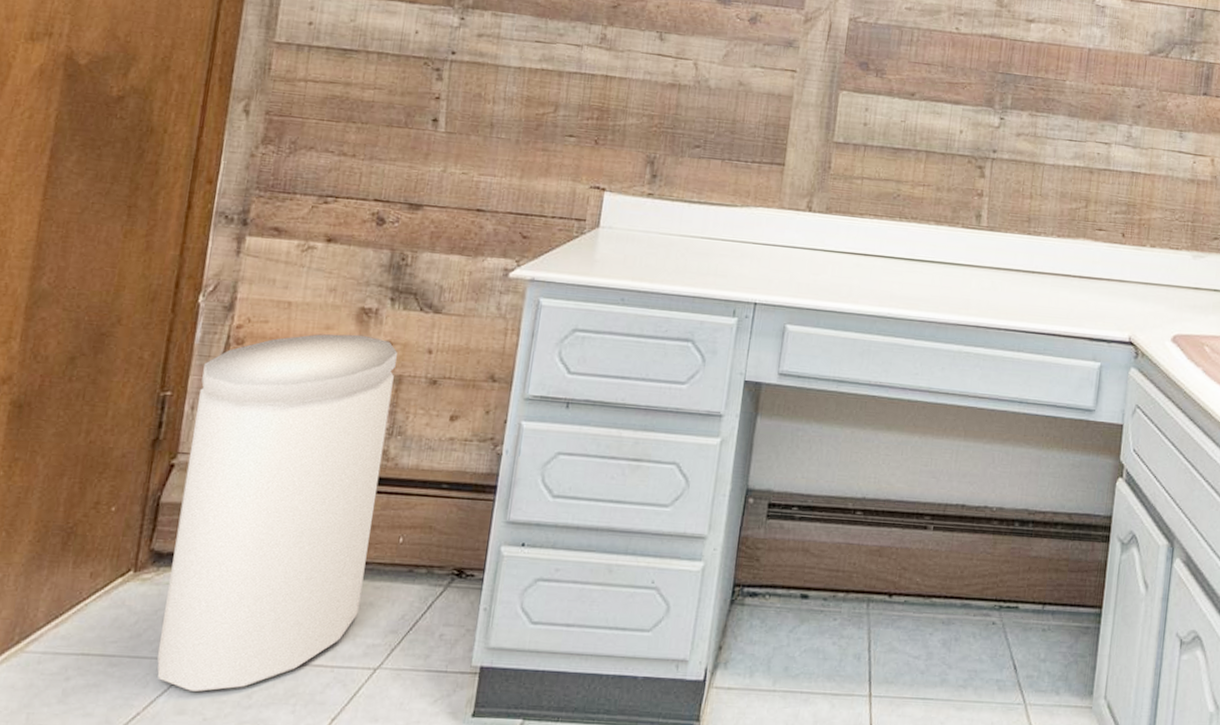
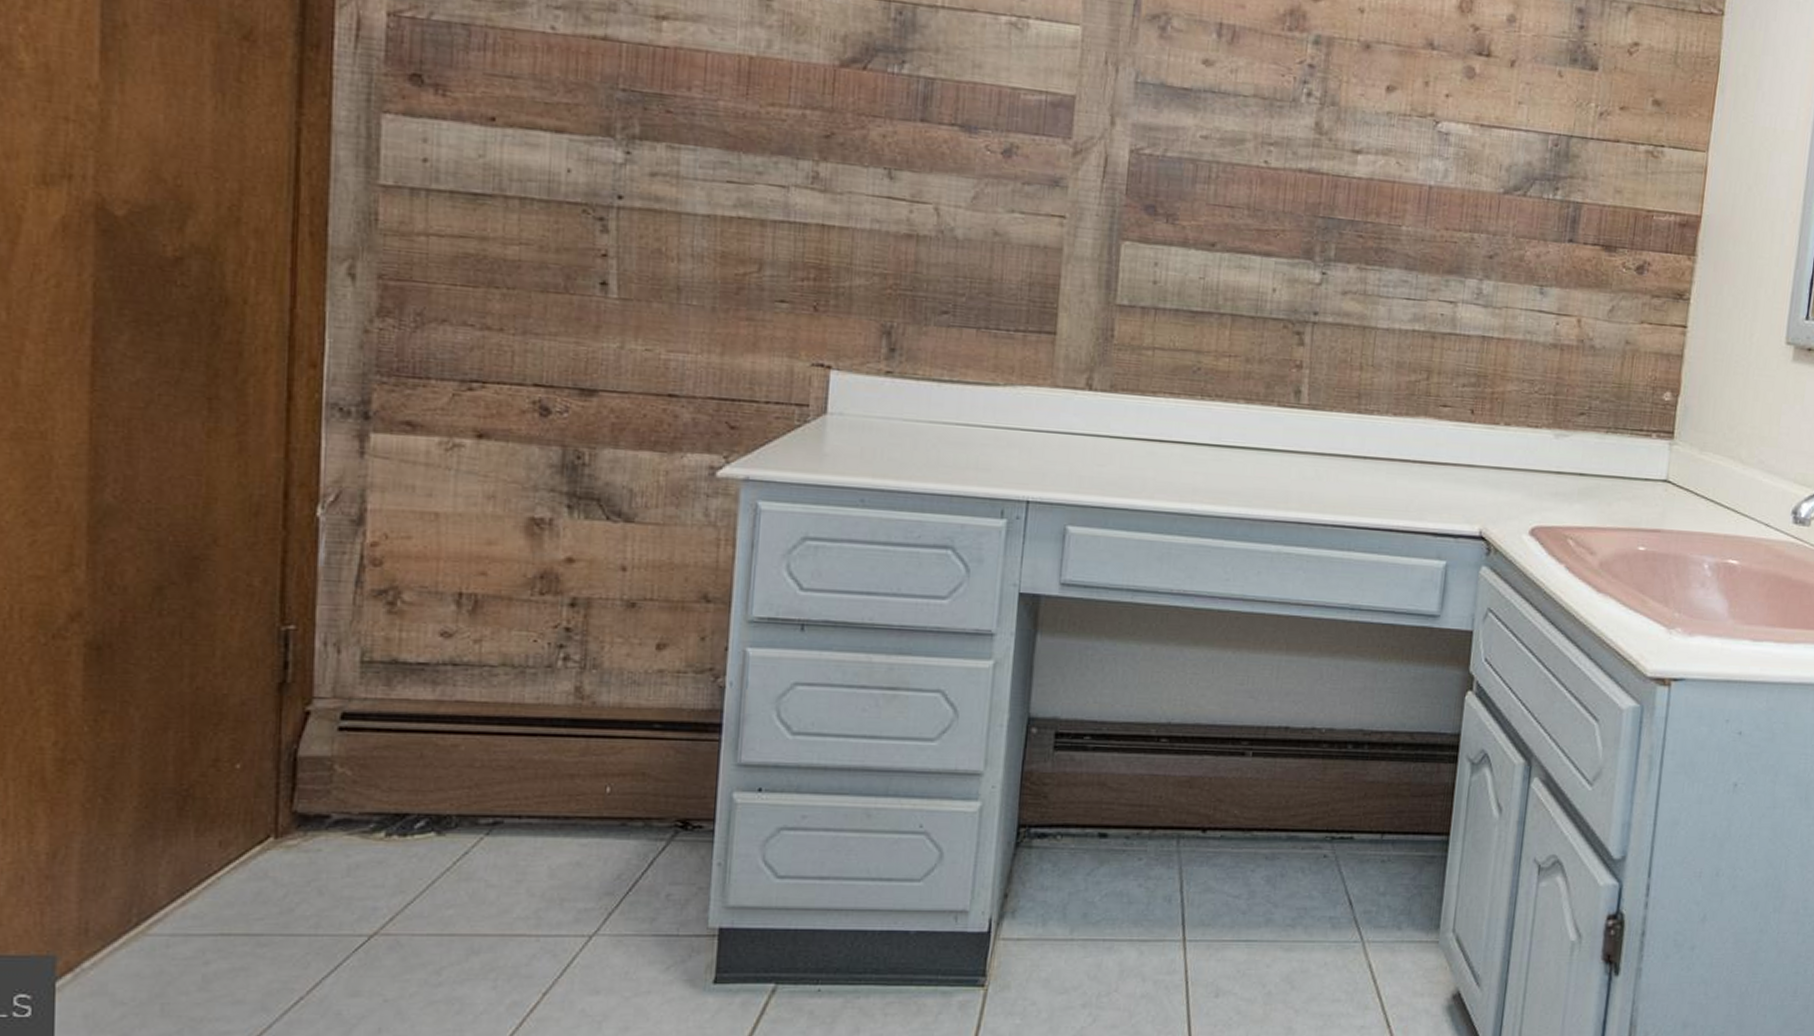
trash can: present [157,334,397,693] -> none [316,550,582,972]

